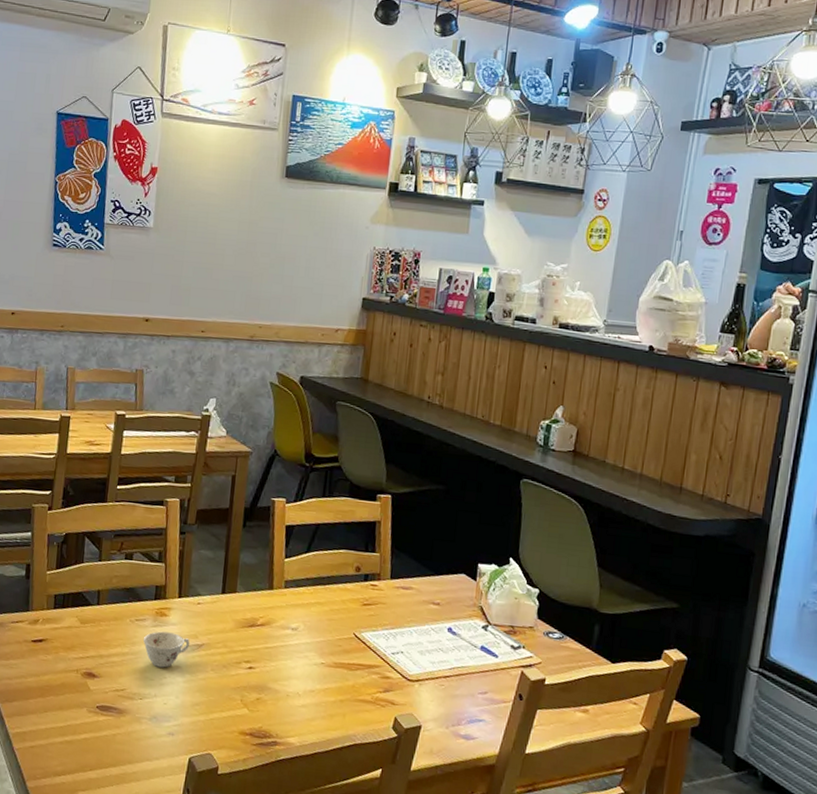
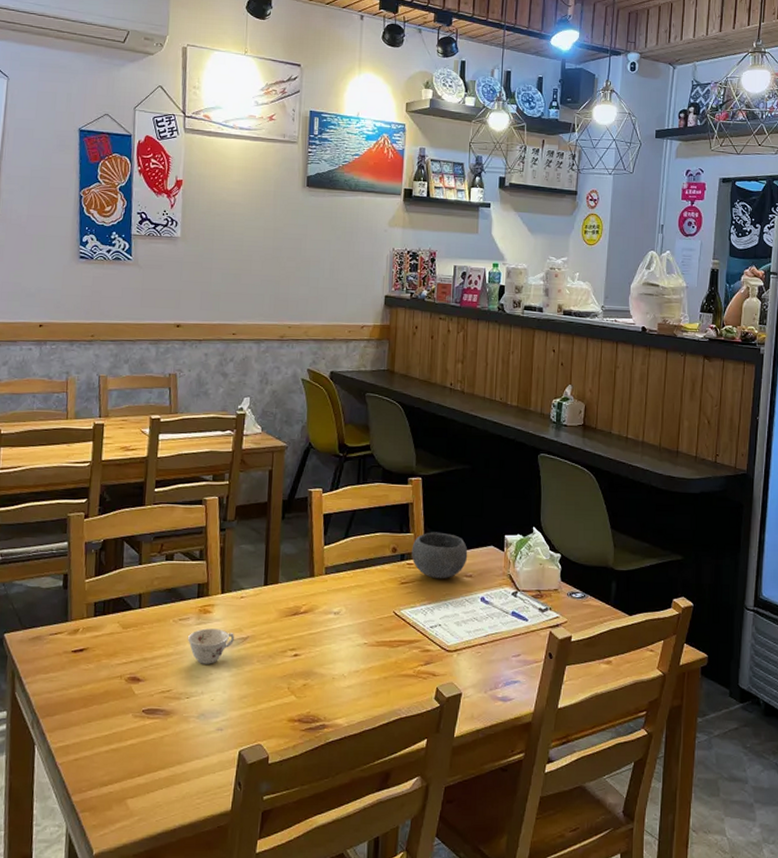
bowl: none [376,553,437,605] -> present [411,532,468,579]

